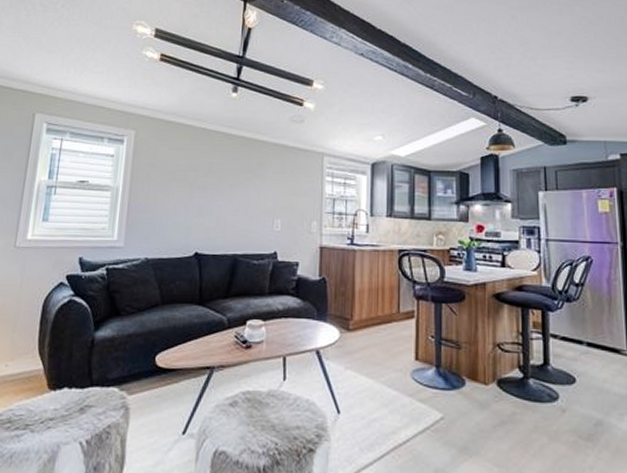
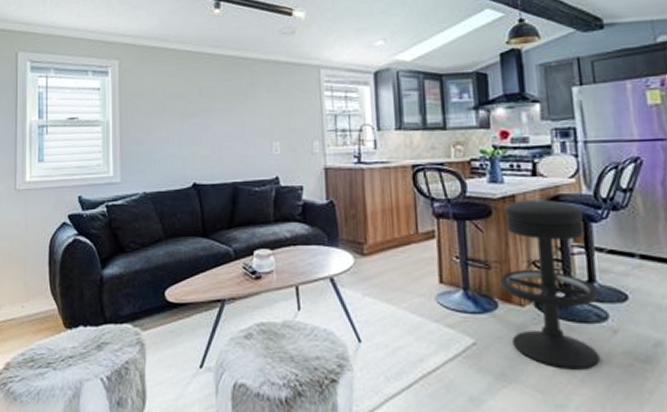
bar stool: none [468,287,551,445] -> present [499,199,600,370]

